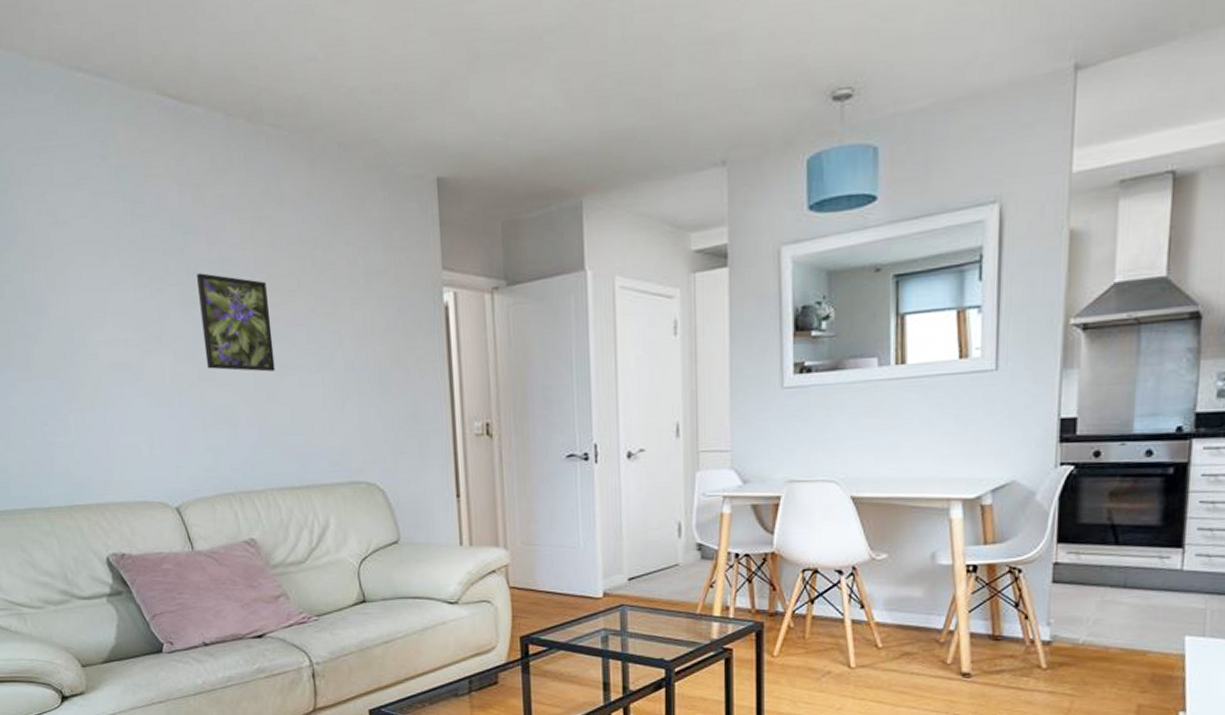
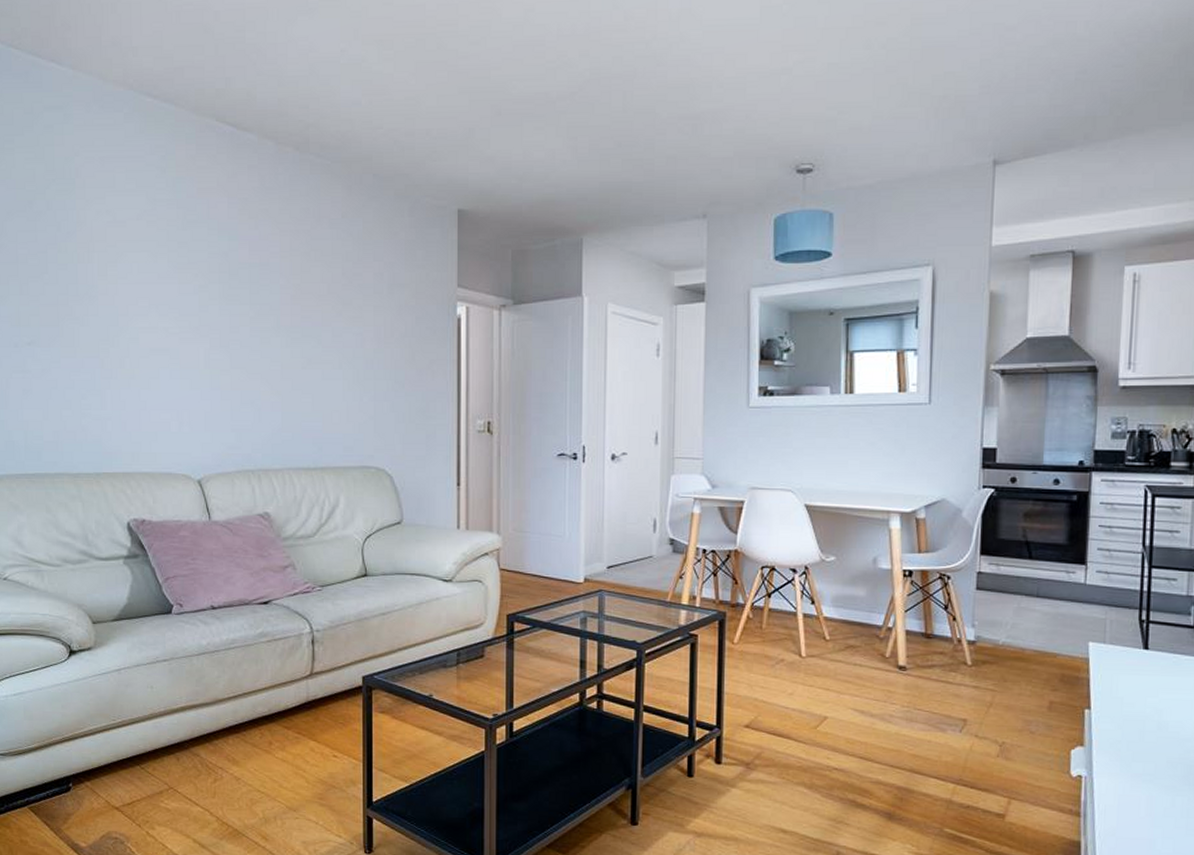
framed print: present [197,273,275,372] -> none [237,275,301,364]

